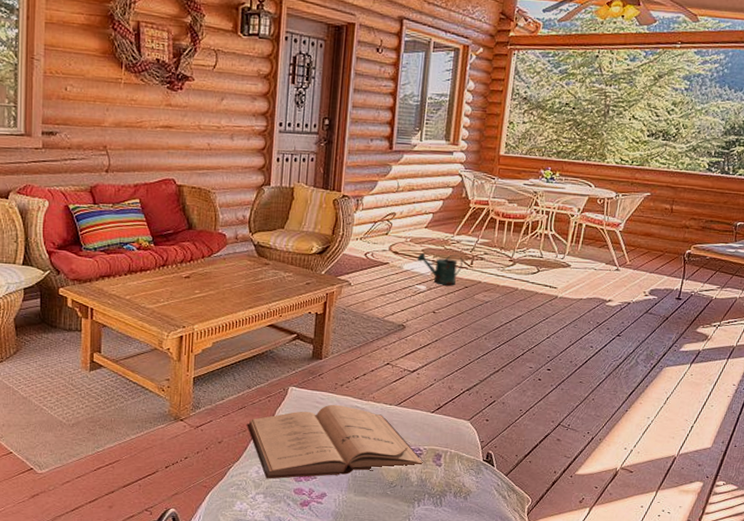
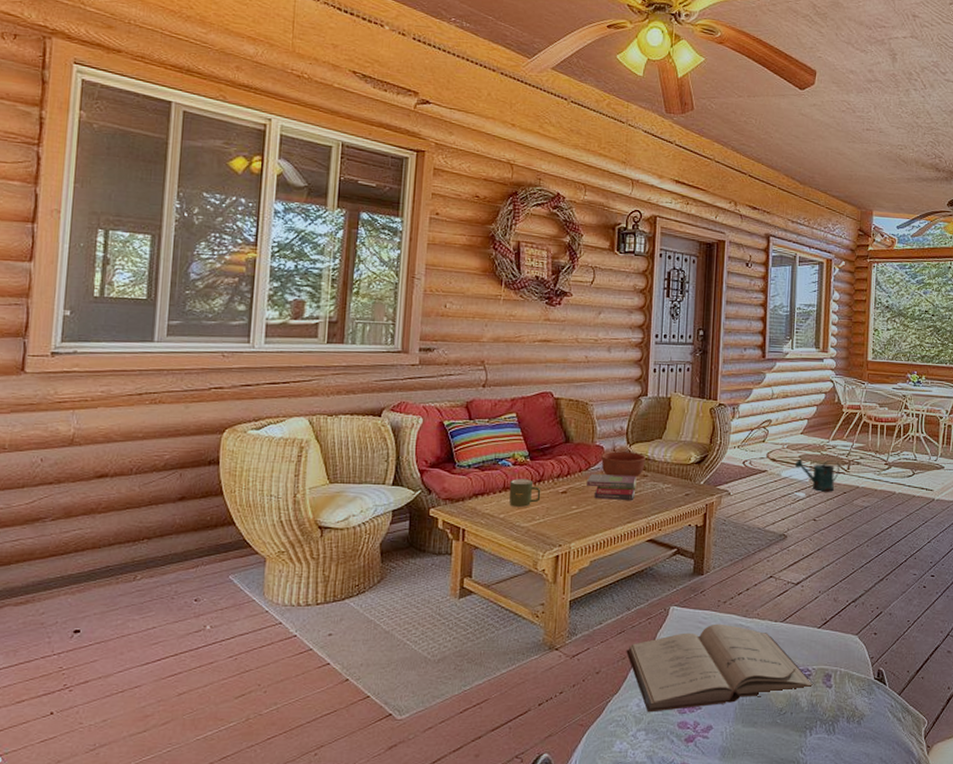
mug: none [134,263,165,291] -> present [509,479,541,508]
books: none [209,261,259,287] -> present [587,474,637,500]
bowl: none [223,239,268,265] -> present [601,451,646,477]

